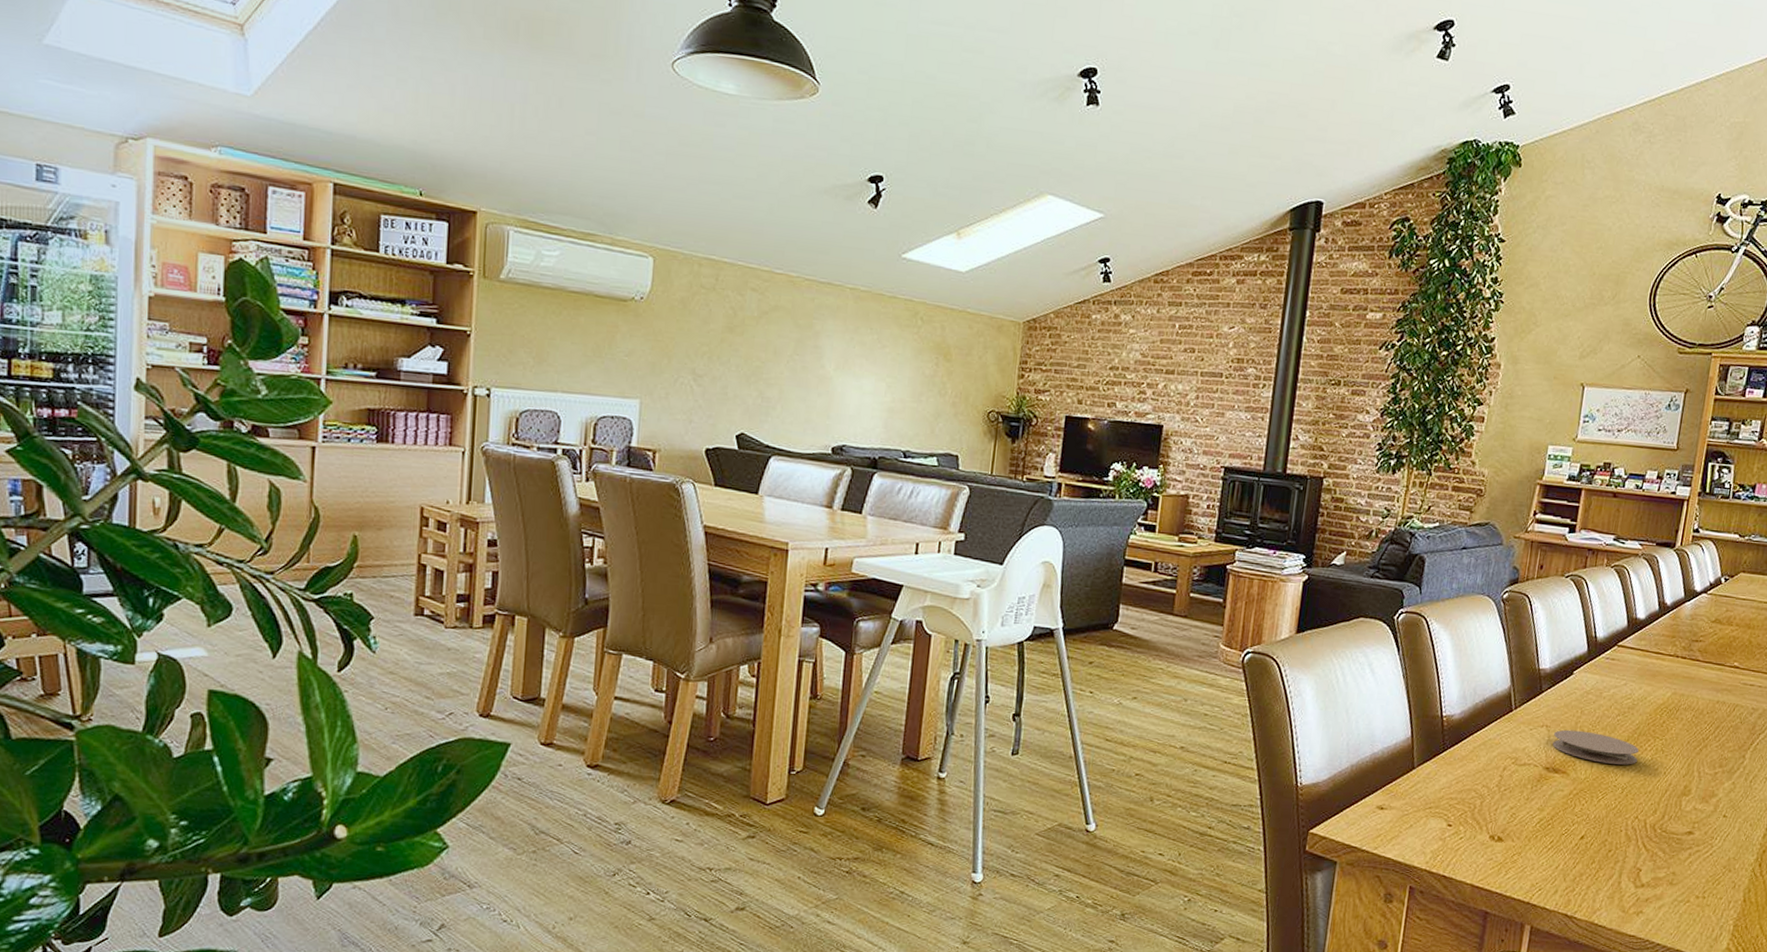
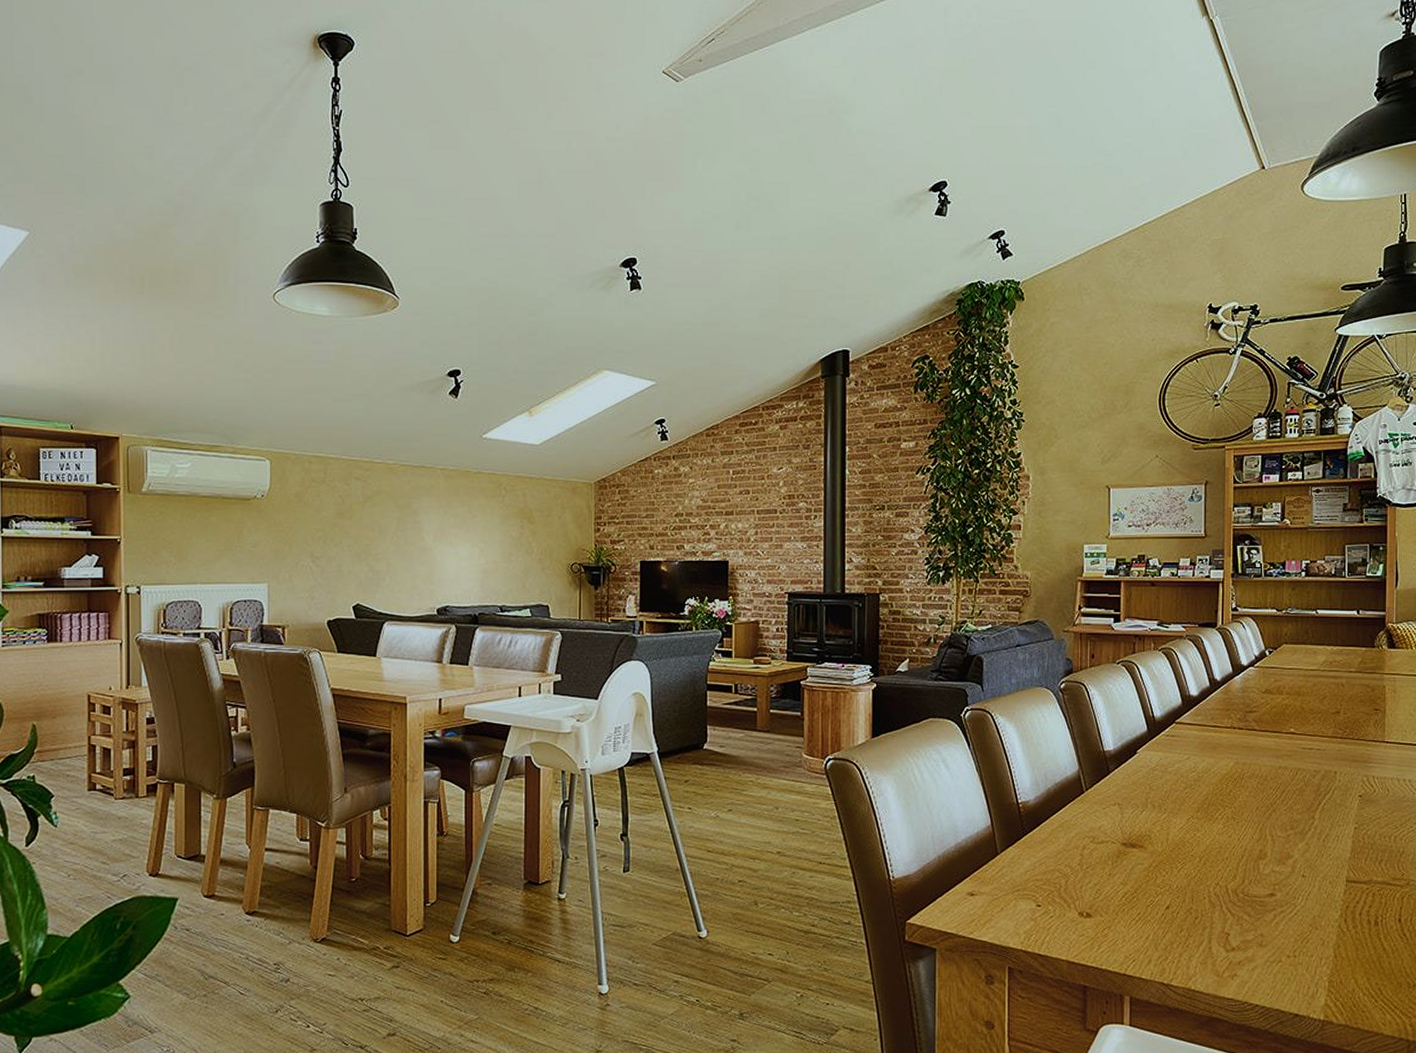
coaster: present [1552,729,1639,765] -> none [1127,806,1211,835]

